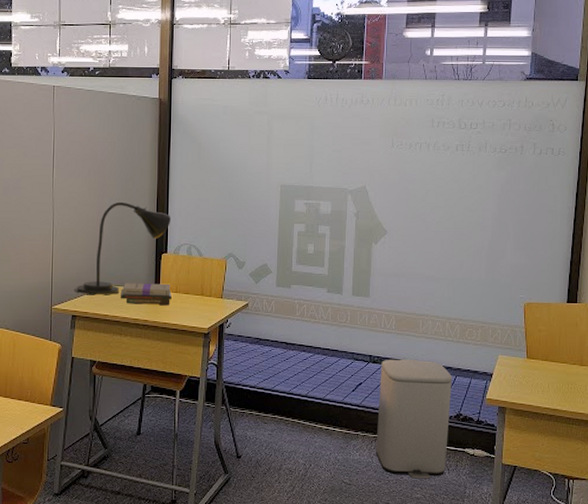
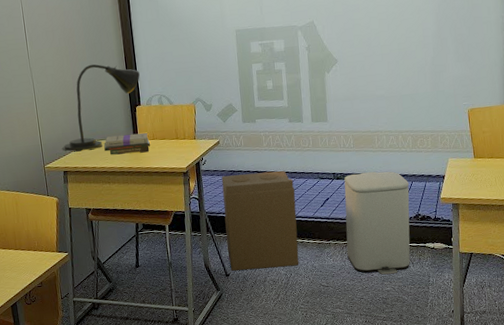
cardboard box: none [242,343,326,456] -> present [221,171,299,271]

